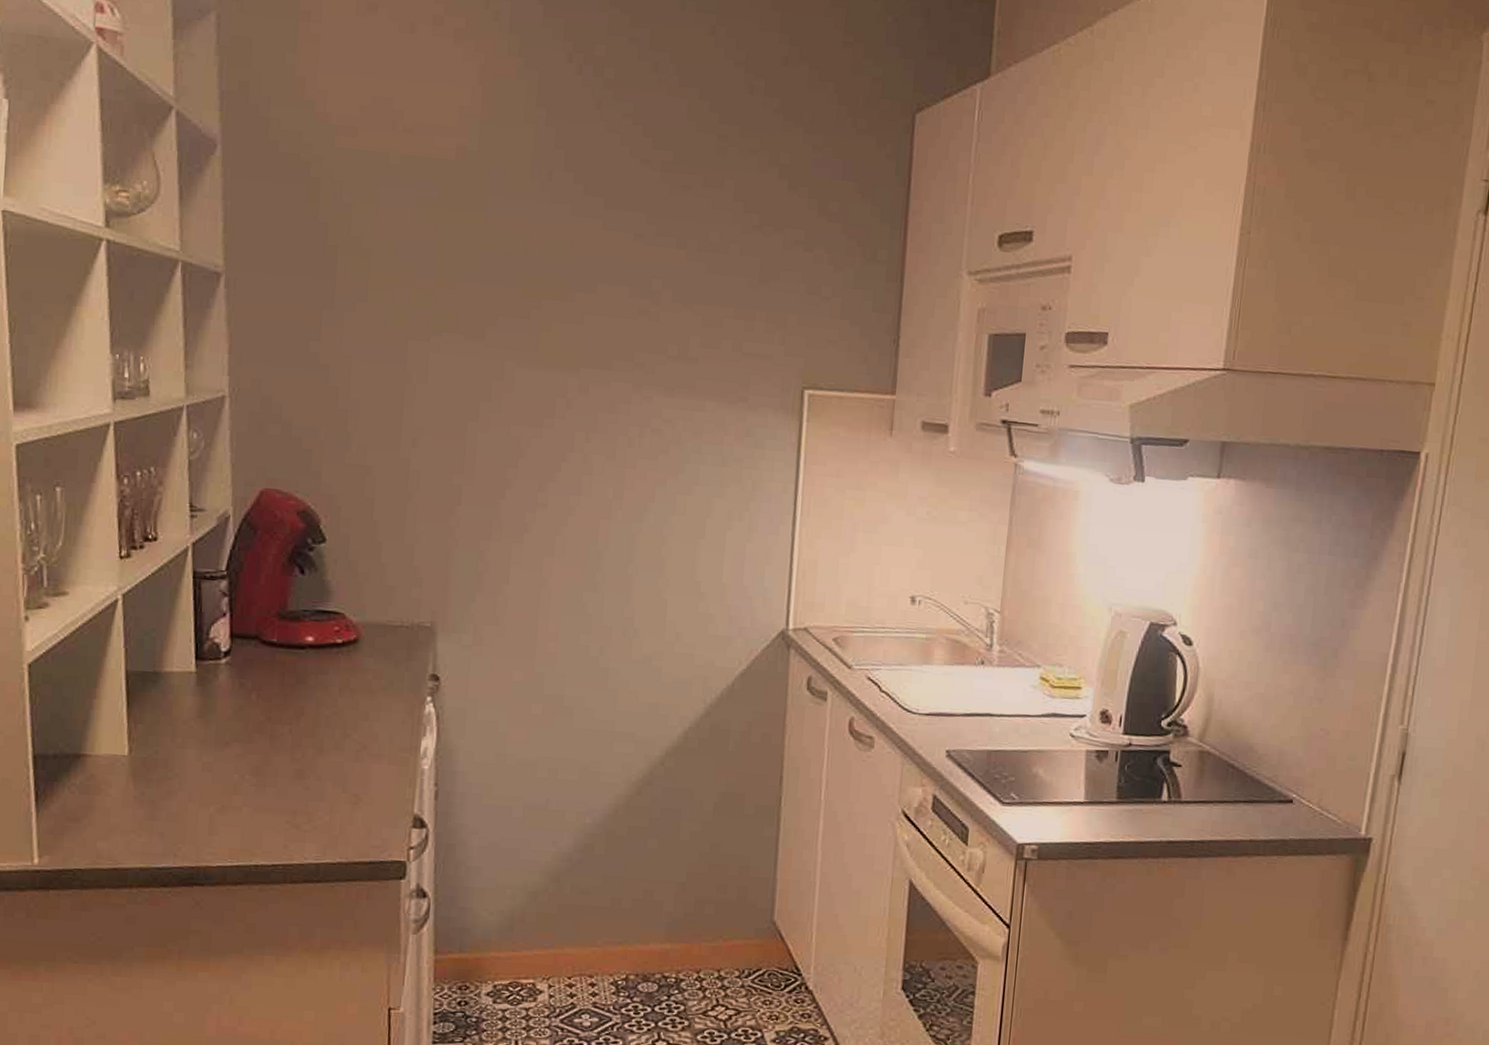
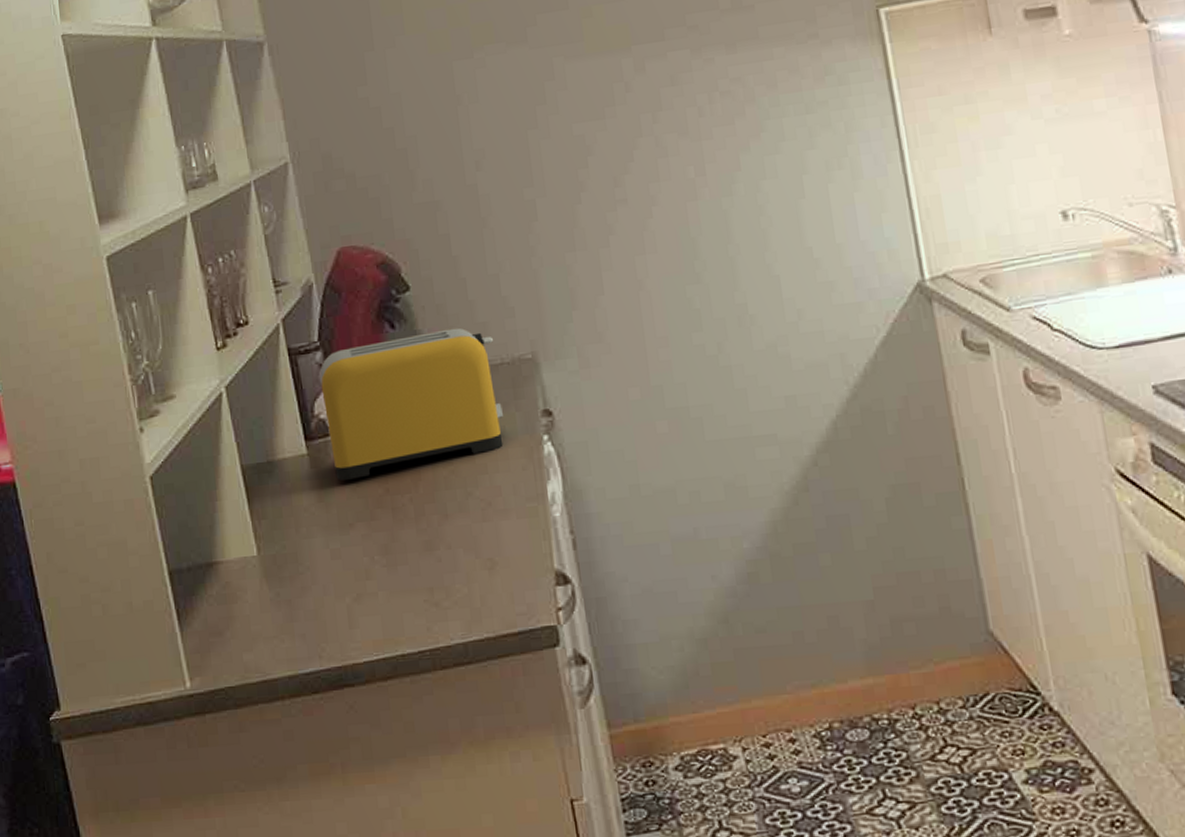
toaster: none [220,583,397,703] -> present [320,328,504,481]

